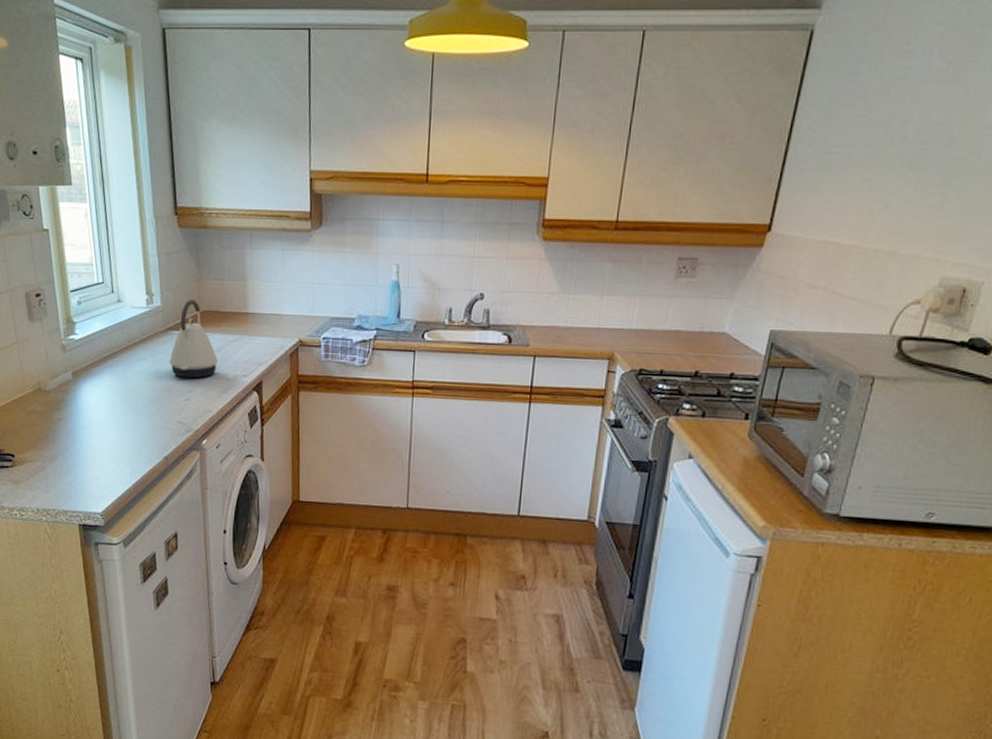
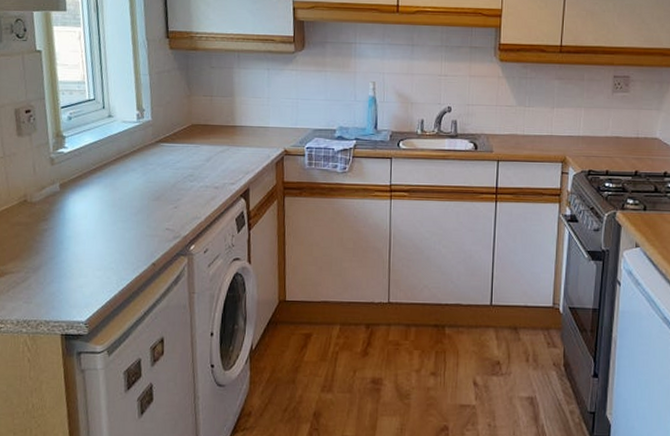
kettle: present [169,299,218,379] -> none [158,114,206,188]

